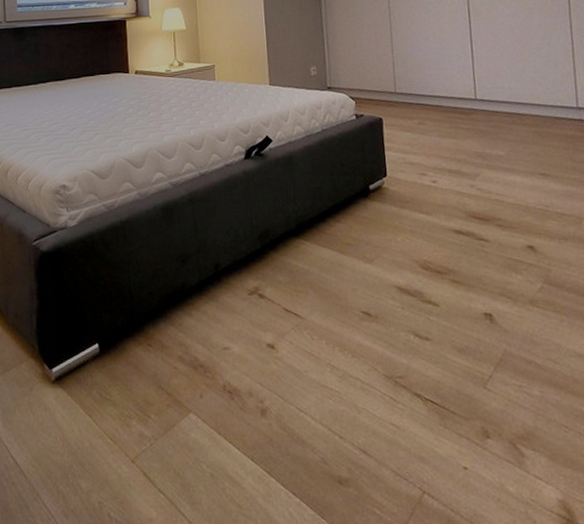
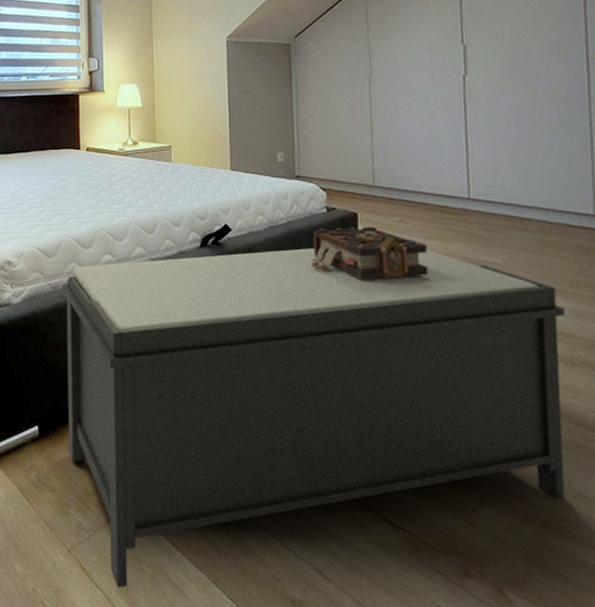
bench: none [116,147,563,491] -> present [62,248,566,589]
spell book: none [344,129,445,179] -> present [311,226,429,280]

